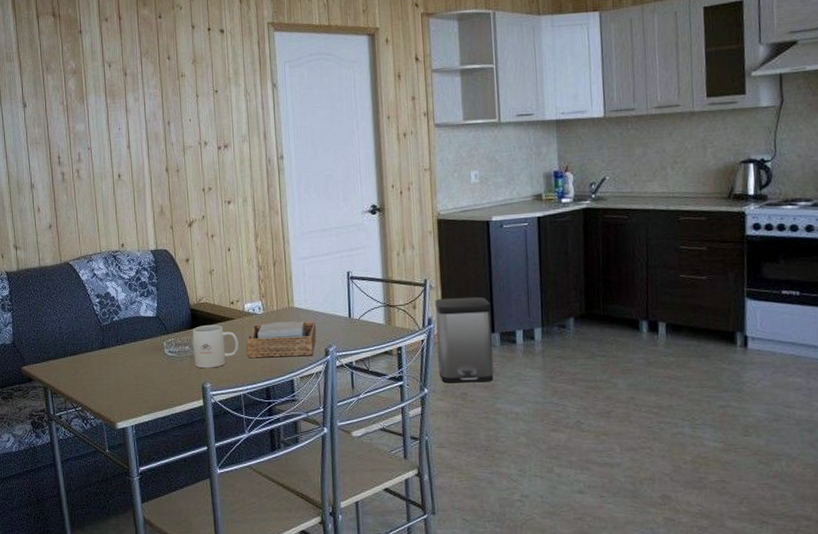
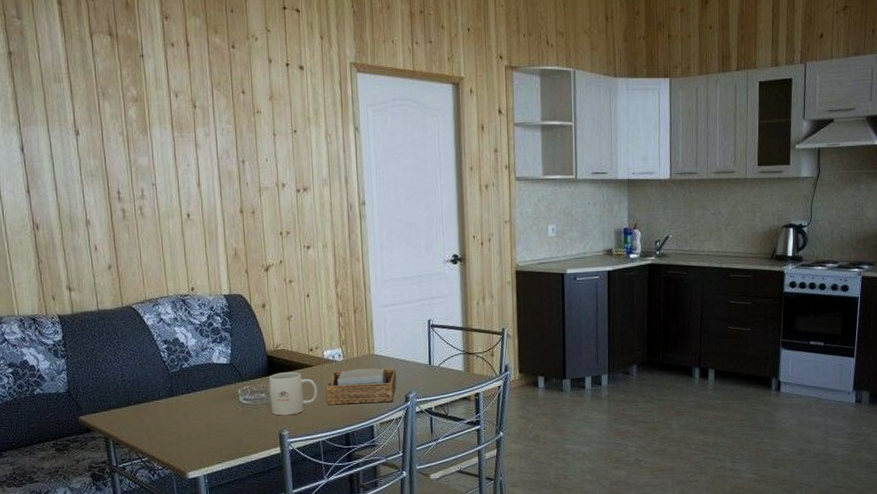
pedal bin: present [435,296,494,384] -> none [512,345,564,427]

